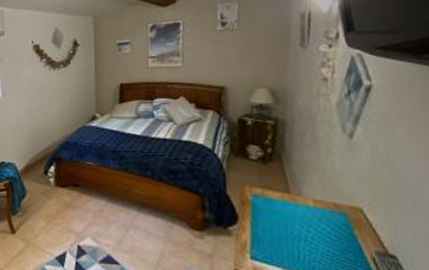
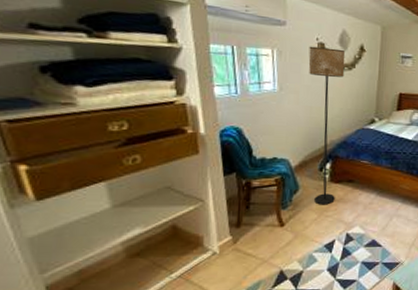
floor lamp: none [26,47,62,212] -> present [308,46,345,205]

